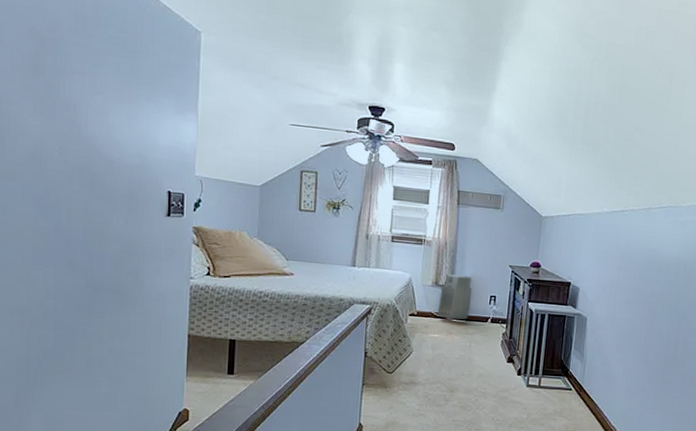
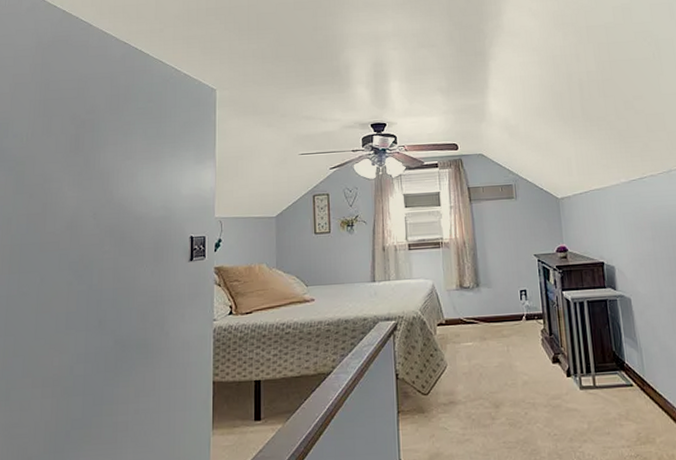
air purifier: present [437,274,472,320] -> none [466,272,501,324]

